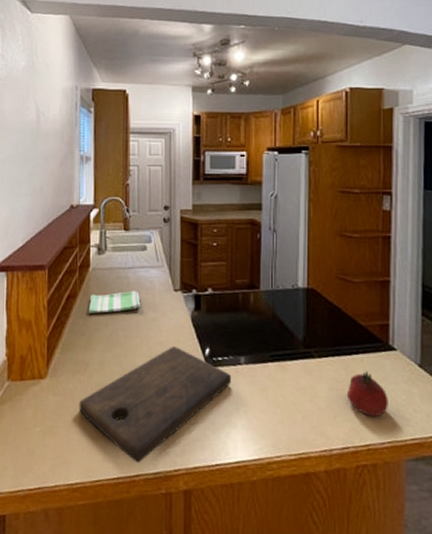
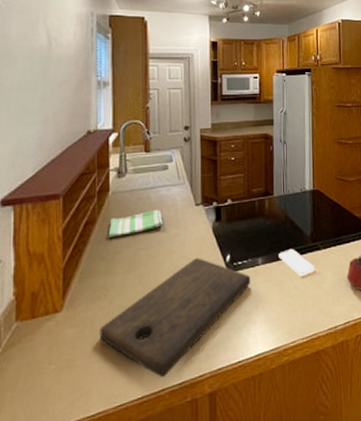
smartphone: none [264,351,308,385] -> present [279,248,315,276]

